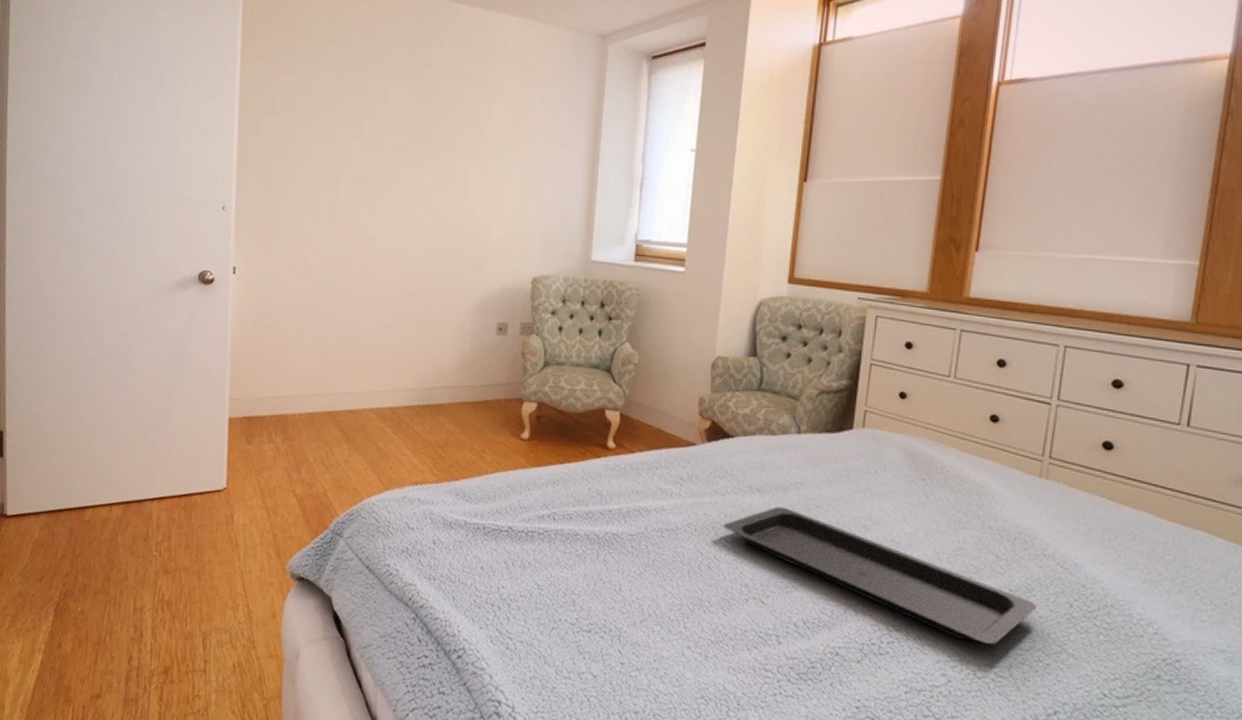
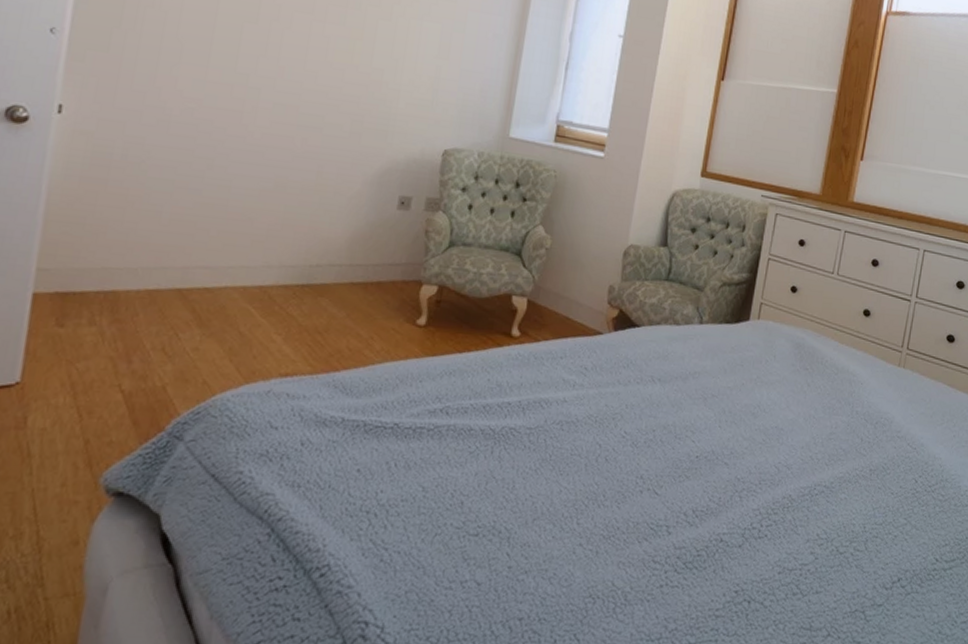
serving tray: present [723,506,1037,645] -> none [623,396,891,522]

